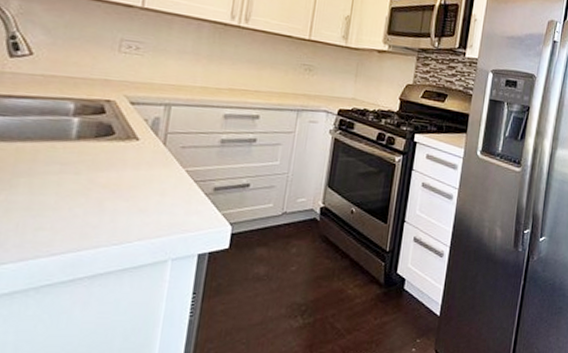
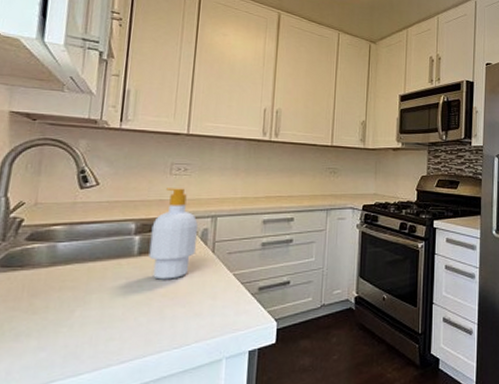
soap bottle: none [88,67,149,170] -> present [148,188,198,280]

